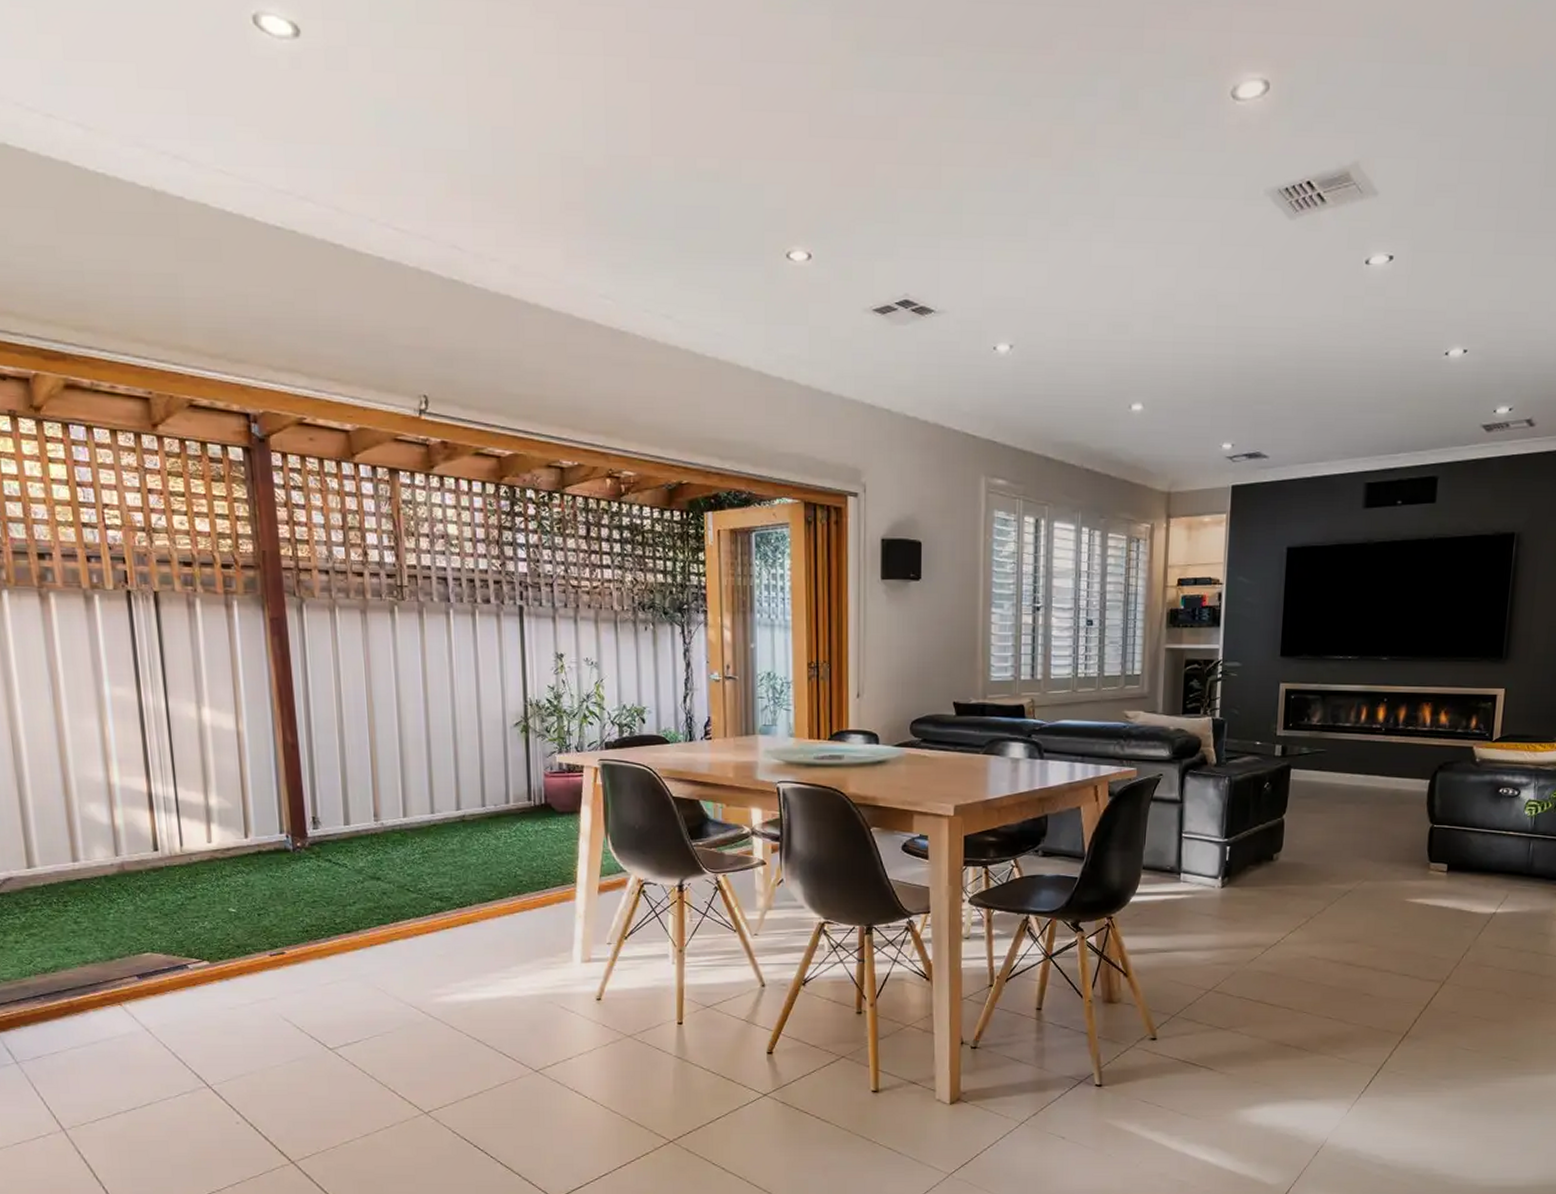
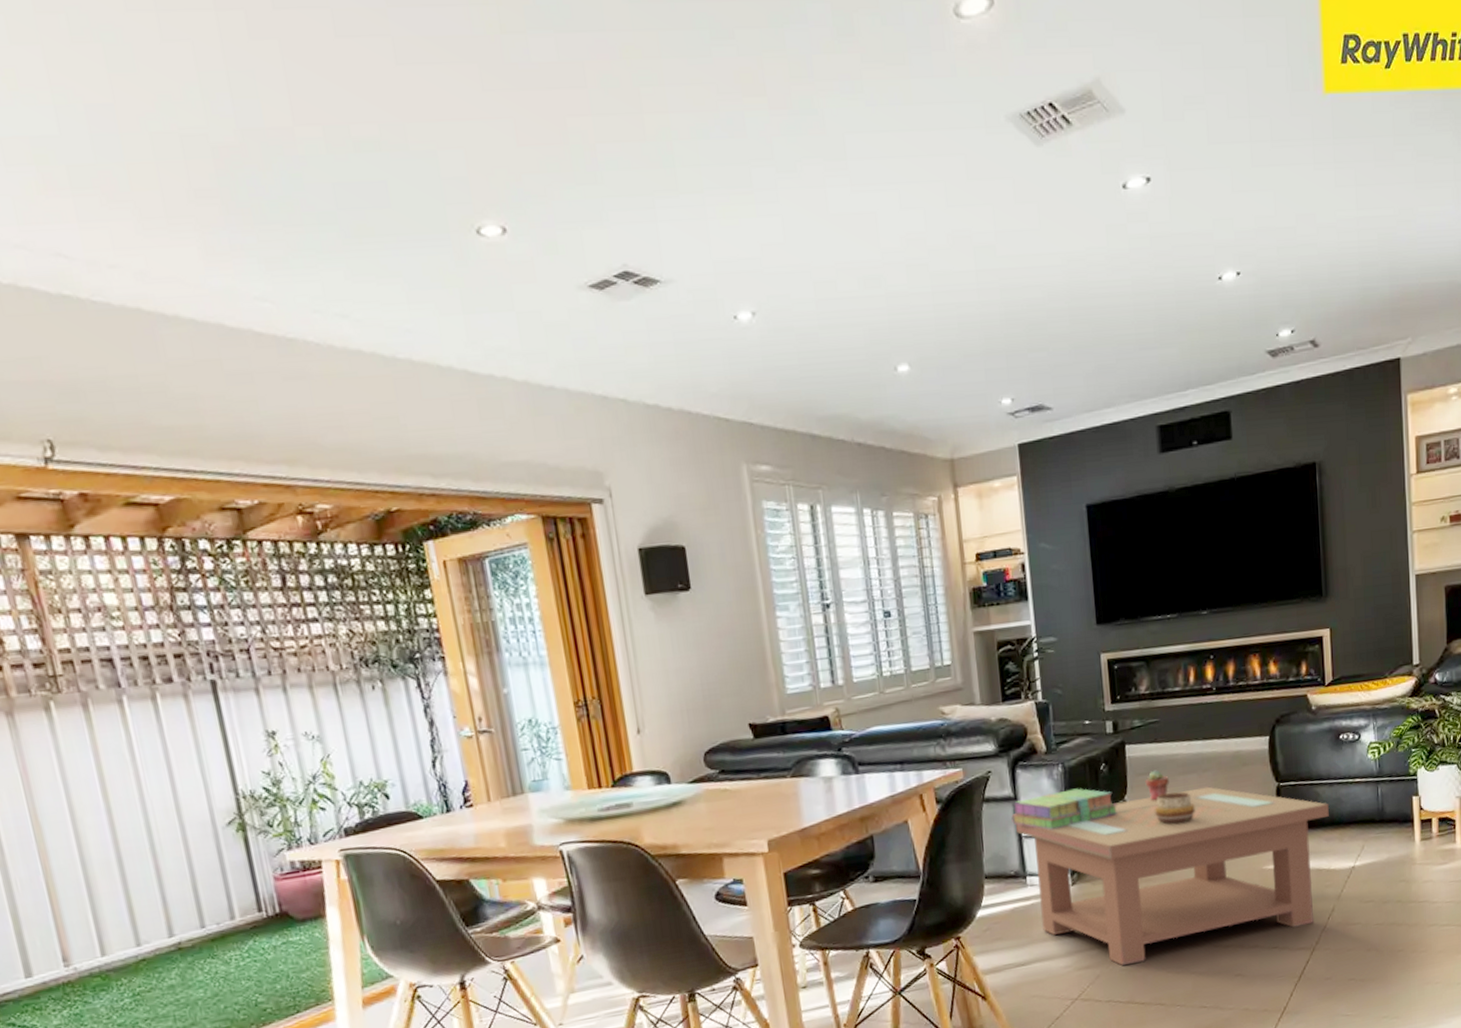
stack of books: none [1175,801,1275,835] -> present [1011,788,1118,830]
coffee table: none [1178,818,1480,968] -> present [1016,786,1330,966]
potted succulent: none [1304,795,1328,823] -> present [1145,770,1169,801]
decorative bowl: none [1309,819,1348,847] -> present [1155,792,1195,824]

